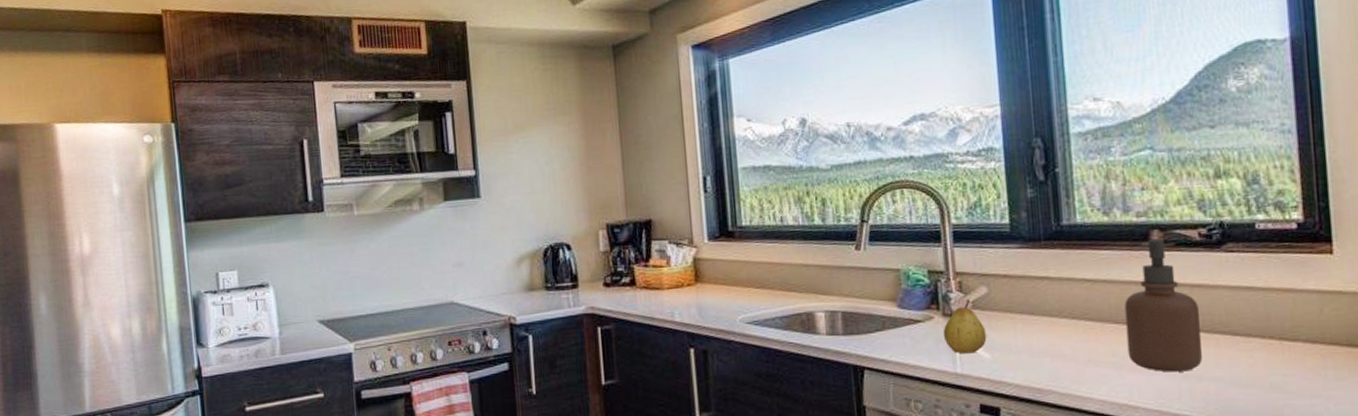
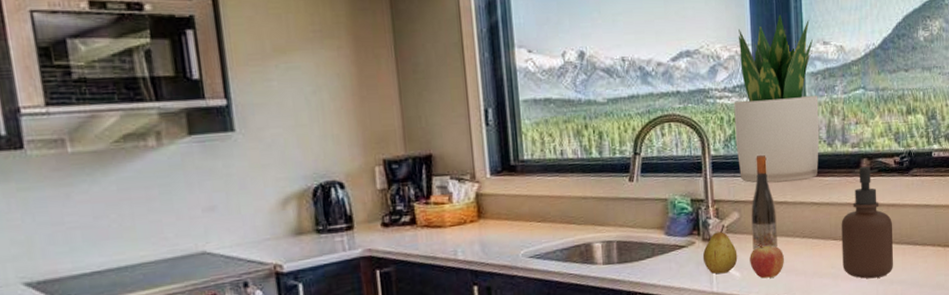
planter: none [979,71,1092,256] -> present [734,15,820,184]
fruit: none [1002,323,1048,363] -> present [750,244,784,279]
wine bottle: none [1003,223,1038,330] -> present [751,154,778,251]

